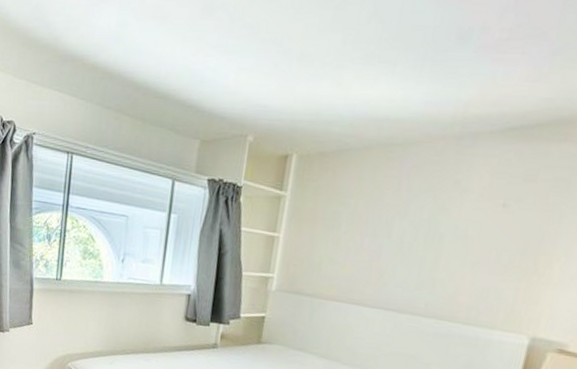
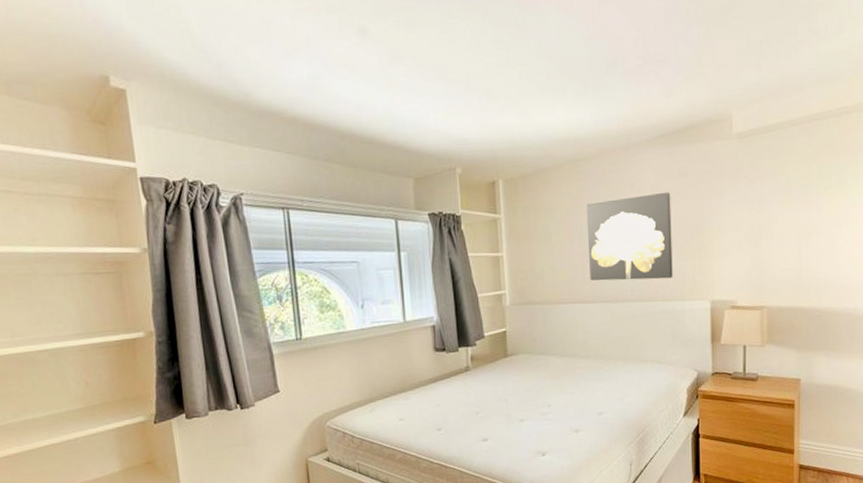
wall art: none [376,195,507,300] -> present [586,192,673,281]

